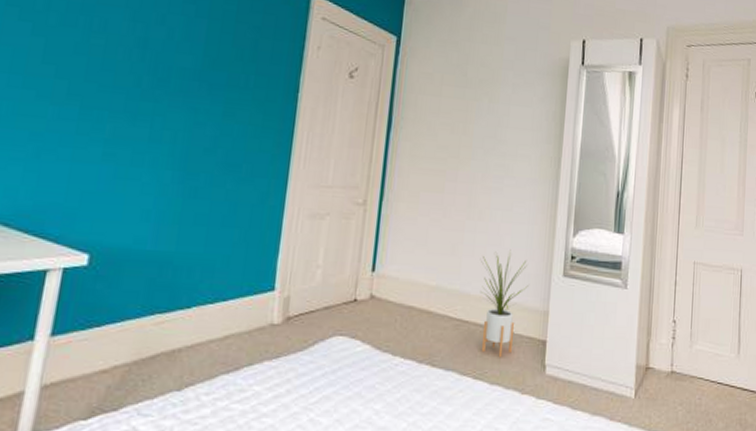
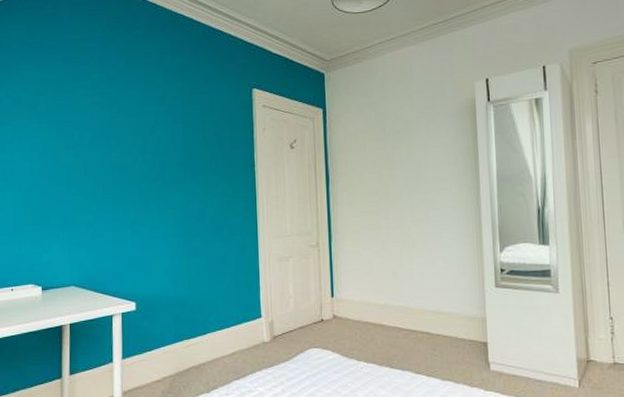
house plant: present [480,249,528,358] -> none [420,269,464,359]

